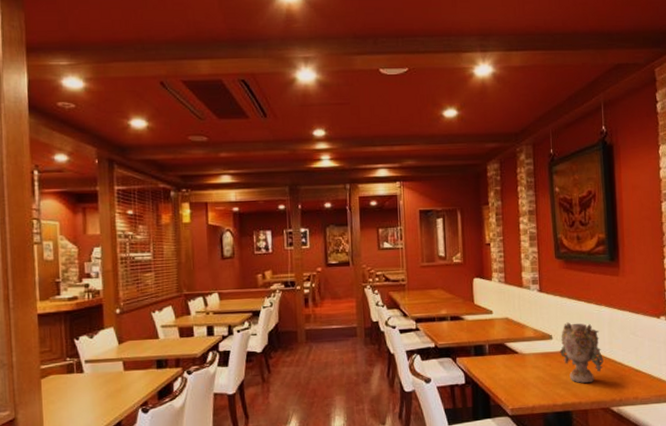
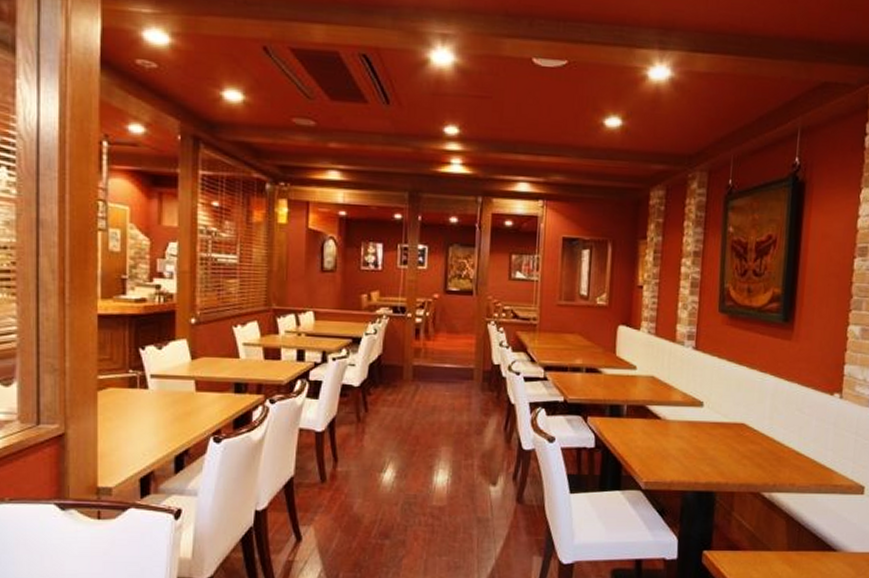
vase: present [559,322,604,384] -> none [710,389,761,462]

